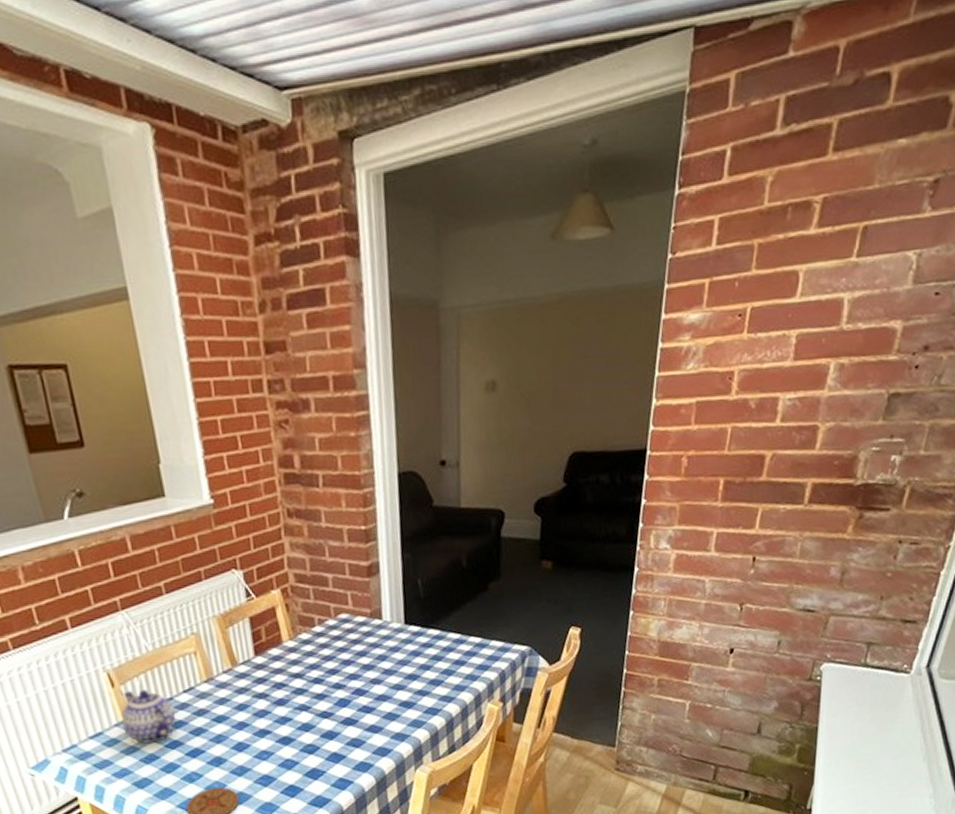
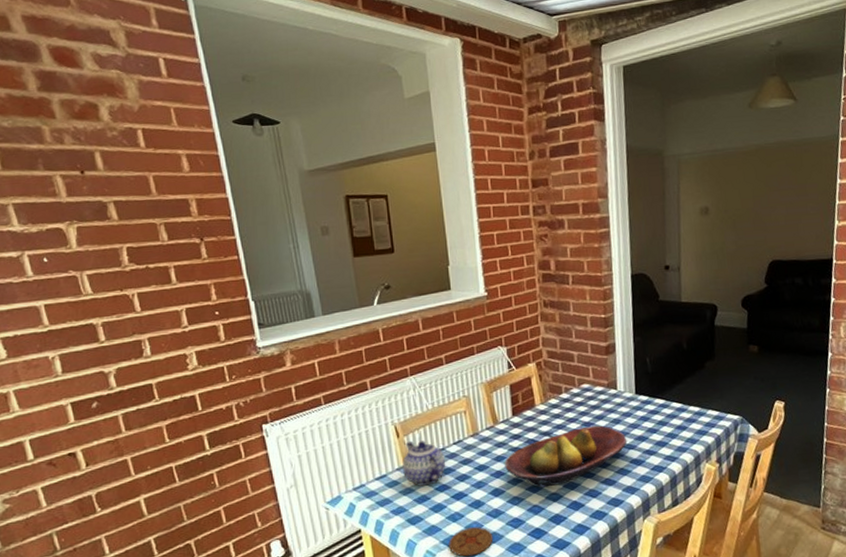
fruit bowl: none [248,663,396,740] -> present [505,425,628,488]

